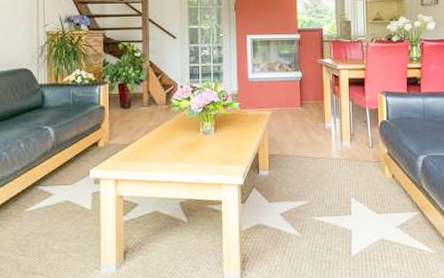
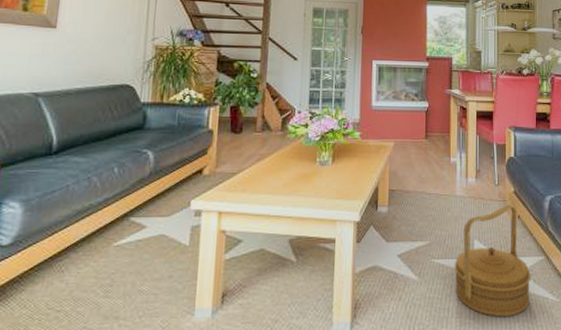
basket: none [333,164,407,268] -> present [454,204,531,318]

